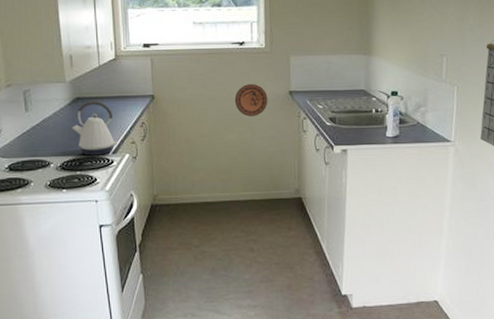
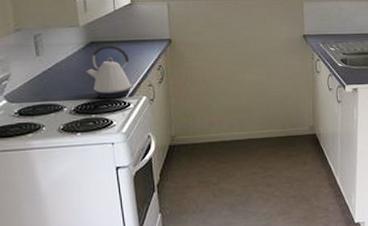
decorative plate: present [234,83,268,117] -> none [251,27,283,59]

